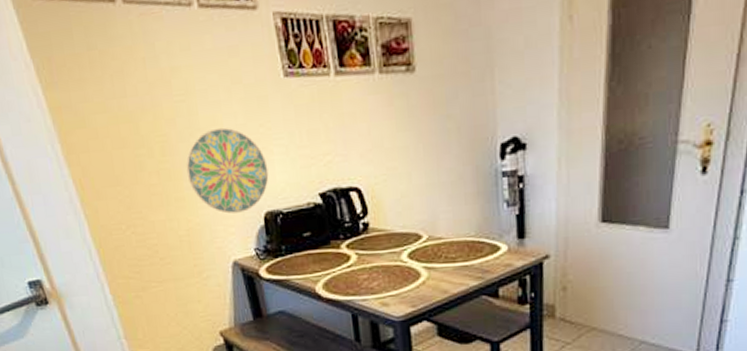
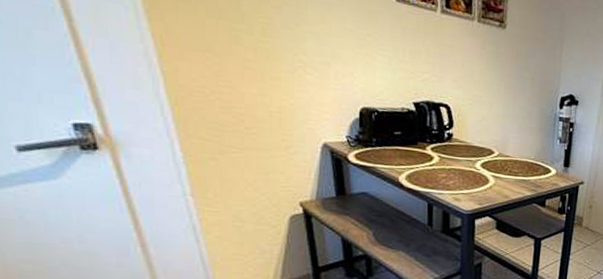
decorative plate: present [186,127,269,214] -> none [287,25,370,103]

